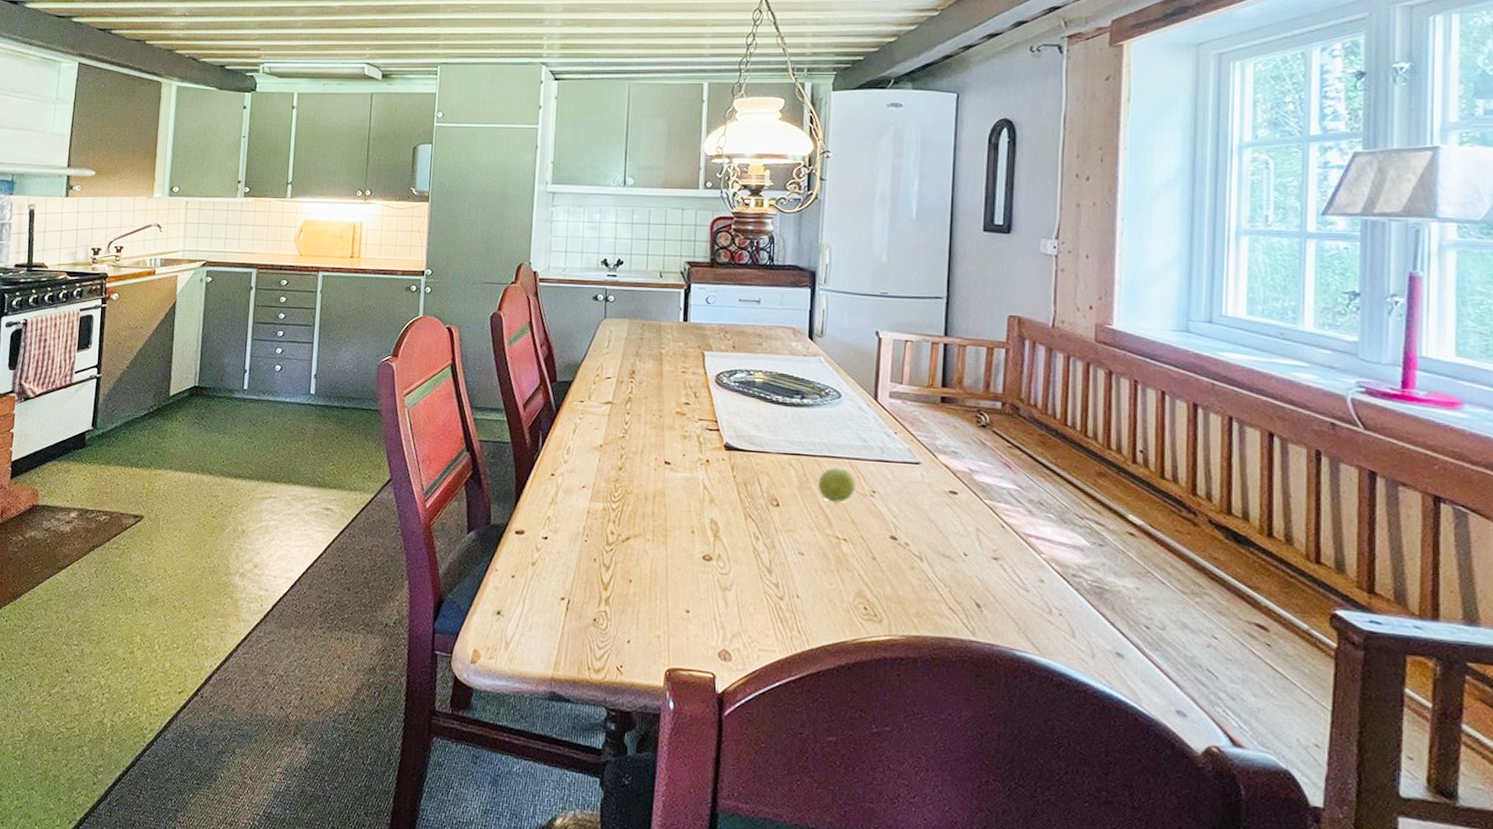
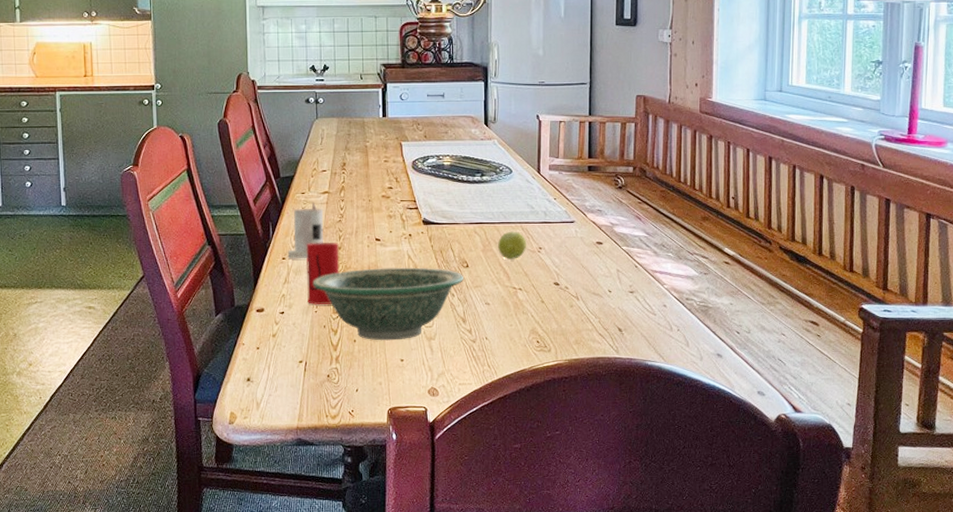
candle: none [557,412,603,478] -> present [287,202,323,259]
cup: none [577,460,620,534] -> present [306,243,340,305]
bowl: none [585,495,772,586] -> present [313,267,463,341]

